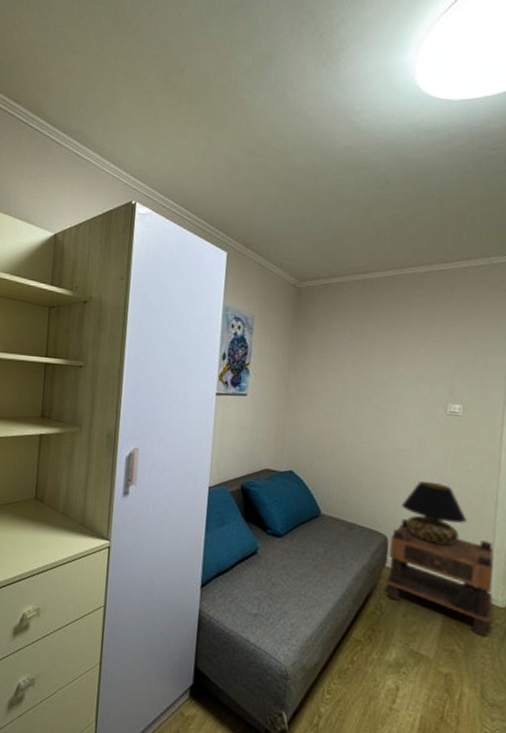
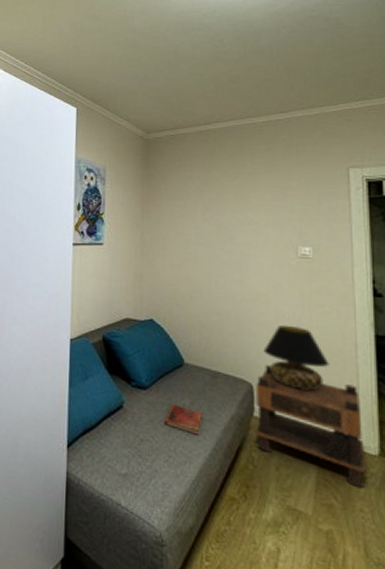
diary: none [296,552,336,582] -> present [164,404,203,435]

